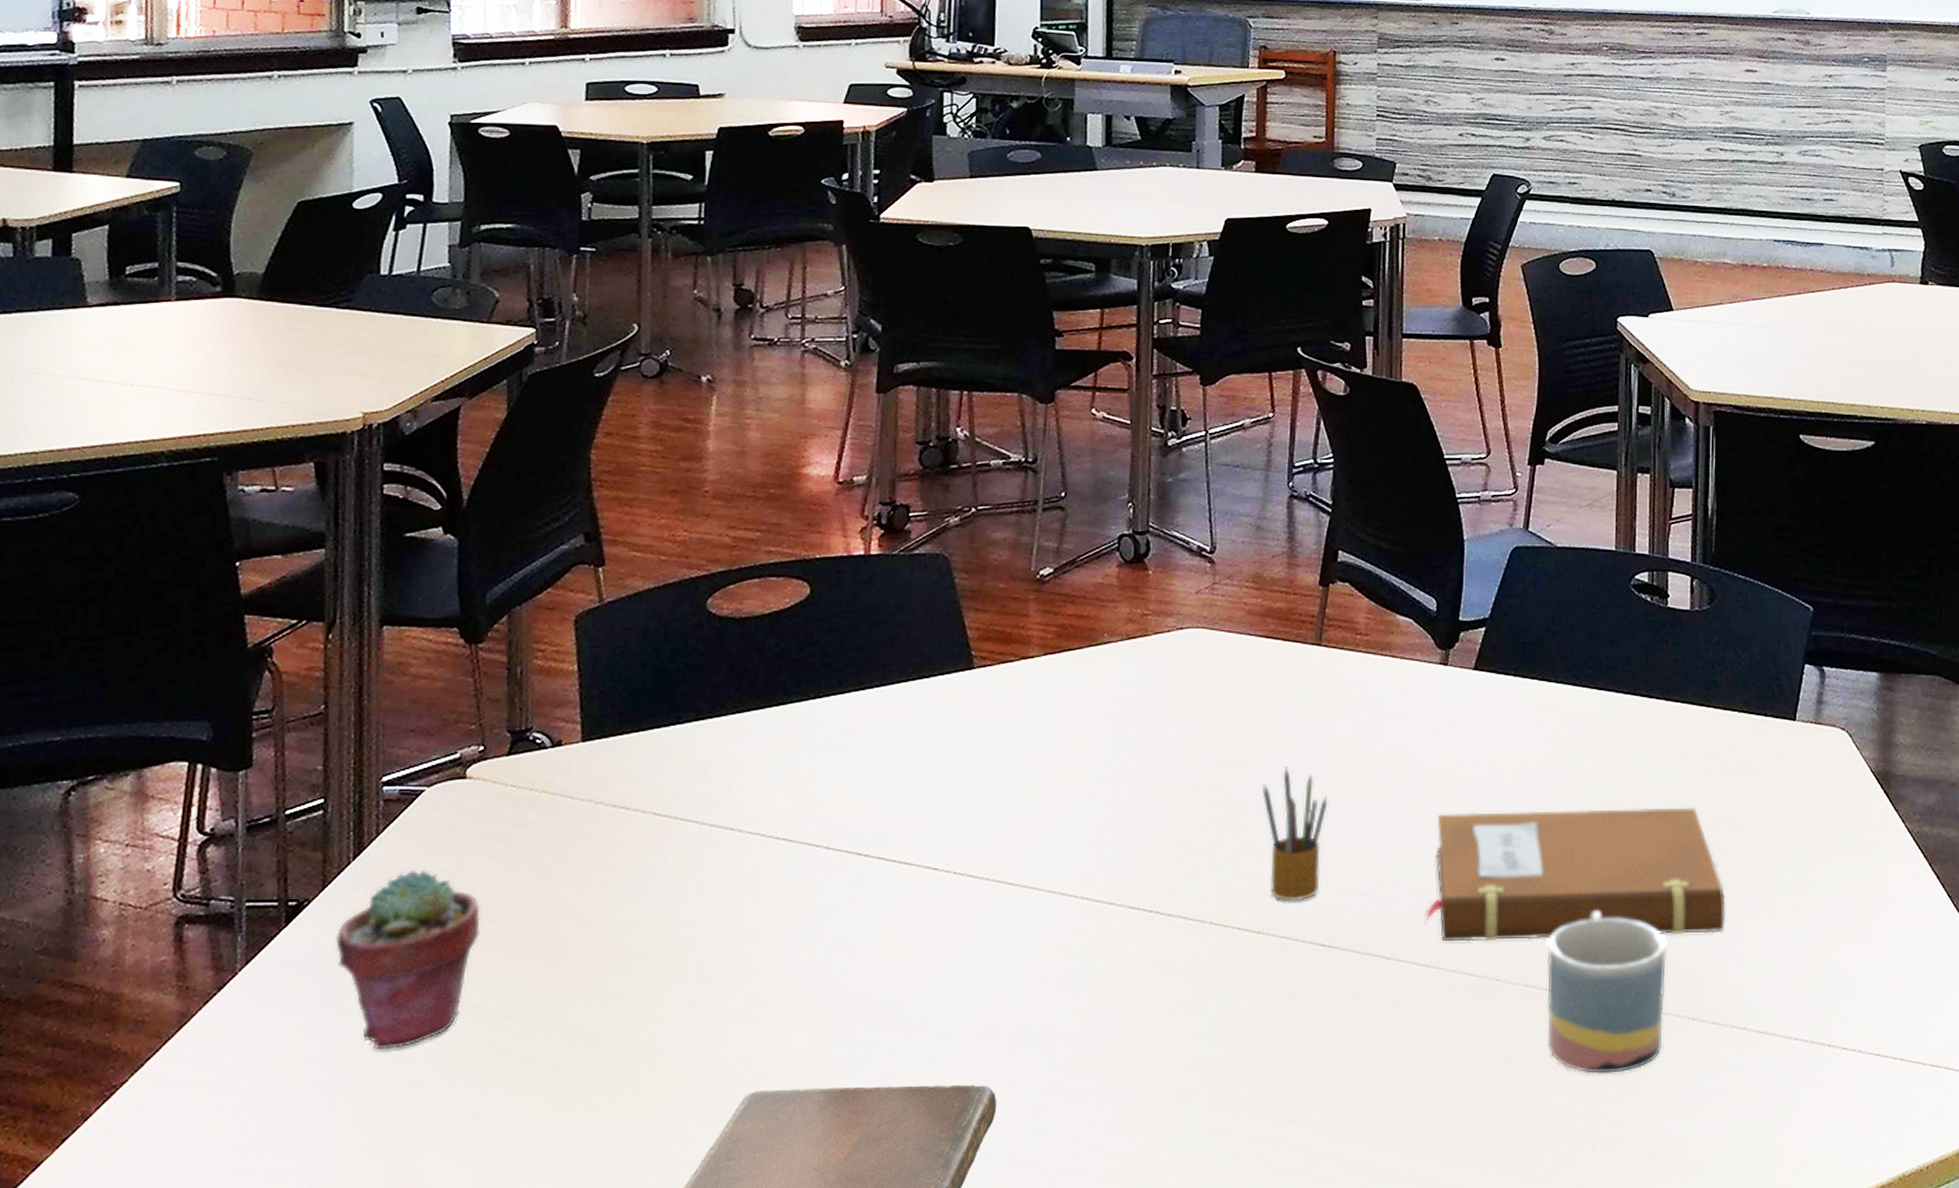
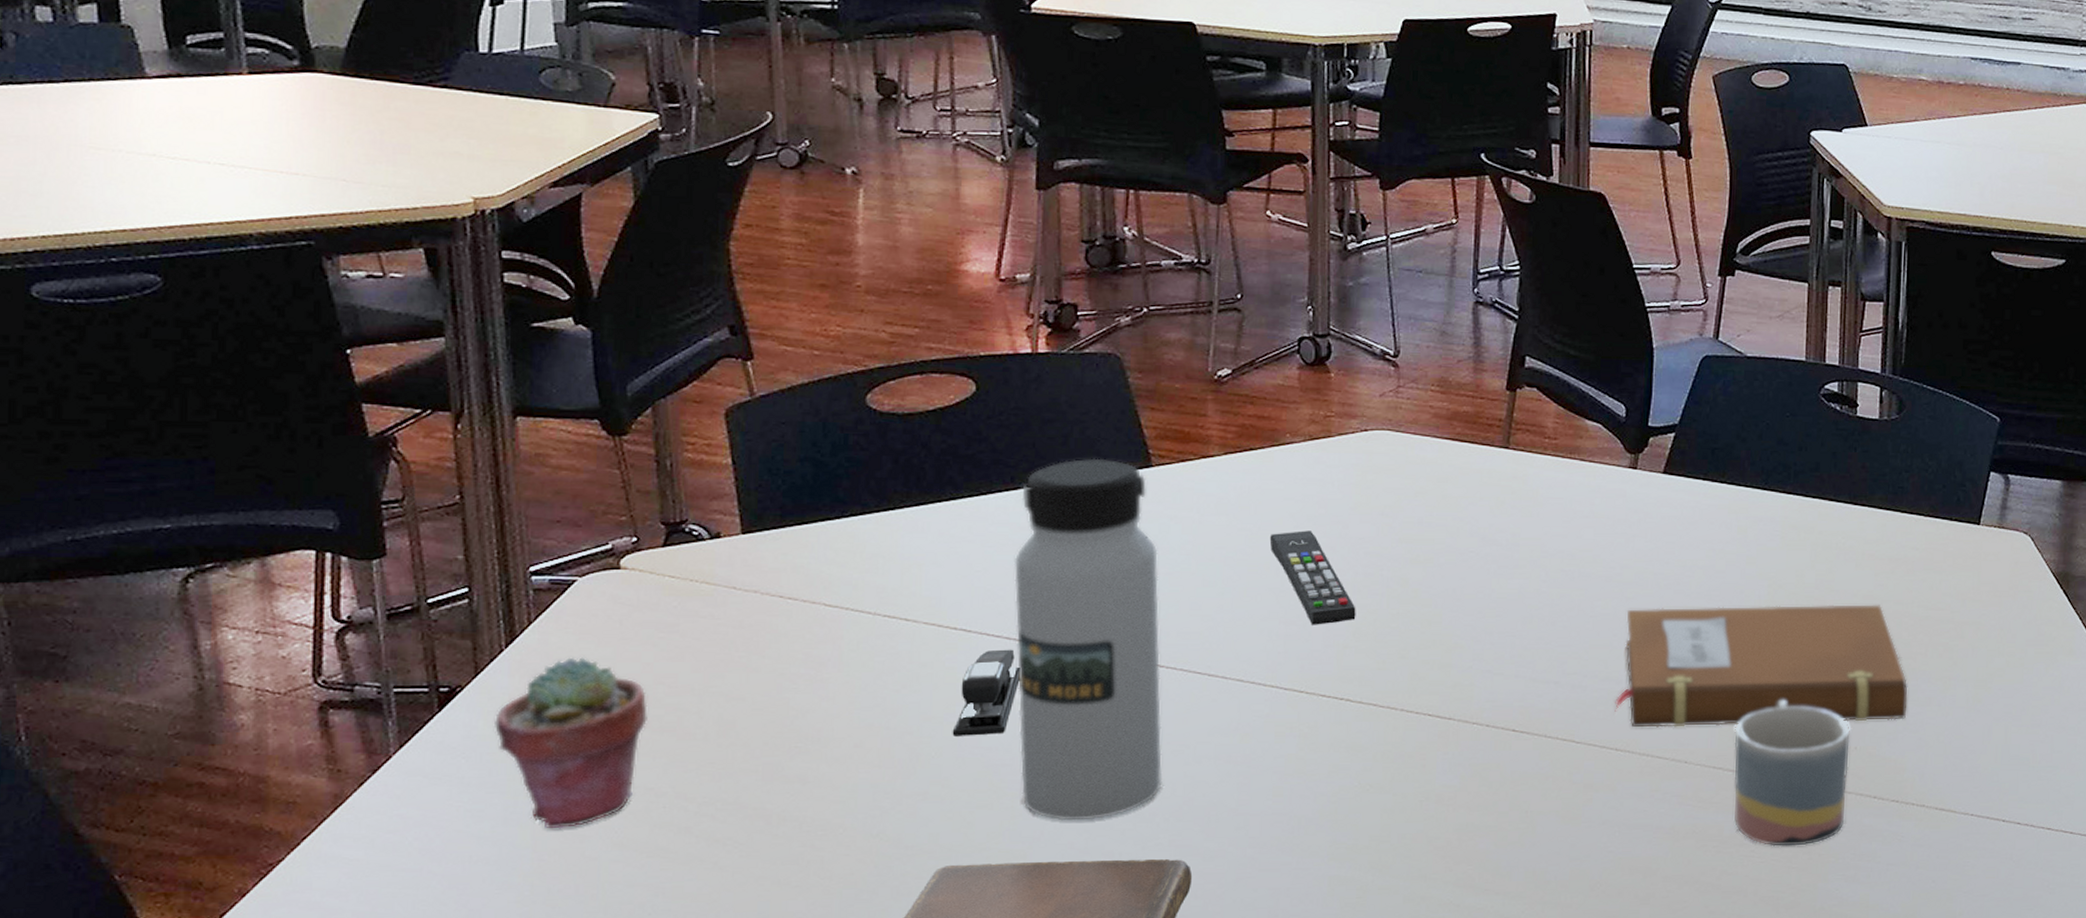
stapler: none [768,859,838,952] -> present [952,649,1020,736]
water bottle: none [833,660,976,1043] -> present [1014,458,1162,821]
remote control: none [1084,733,1168,833] -> present [1269,530,1356,625]
pencil box: present [1262,767,1328,901] -> none [1451,564,1518,690]

